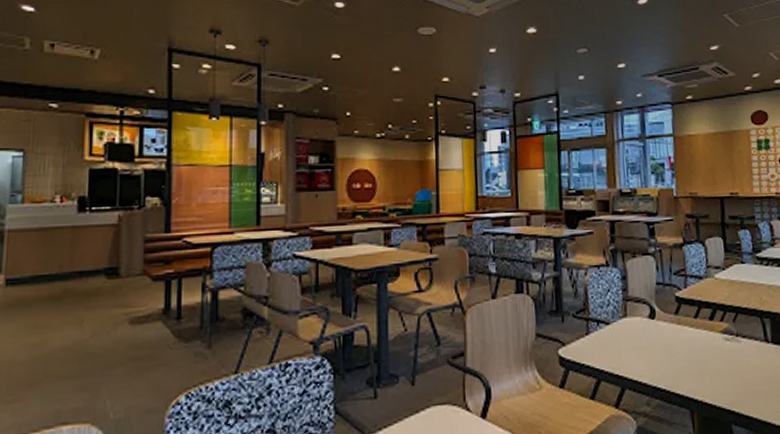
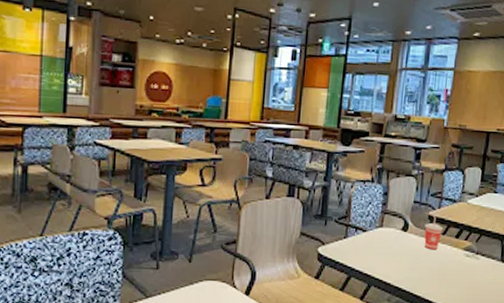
beverage cup: none [670,293,694,338] -> present [424,212,443,250]

